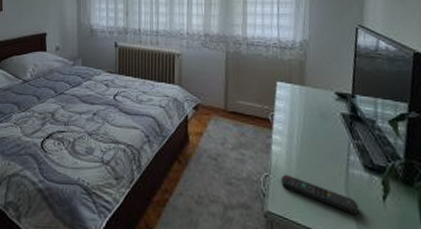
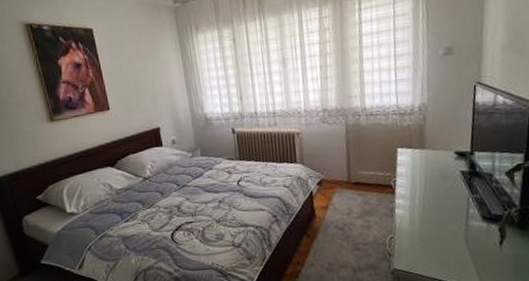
remote control: present [281,174,358,214] -> none [405,233,477,261]

